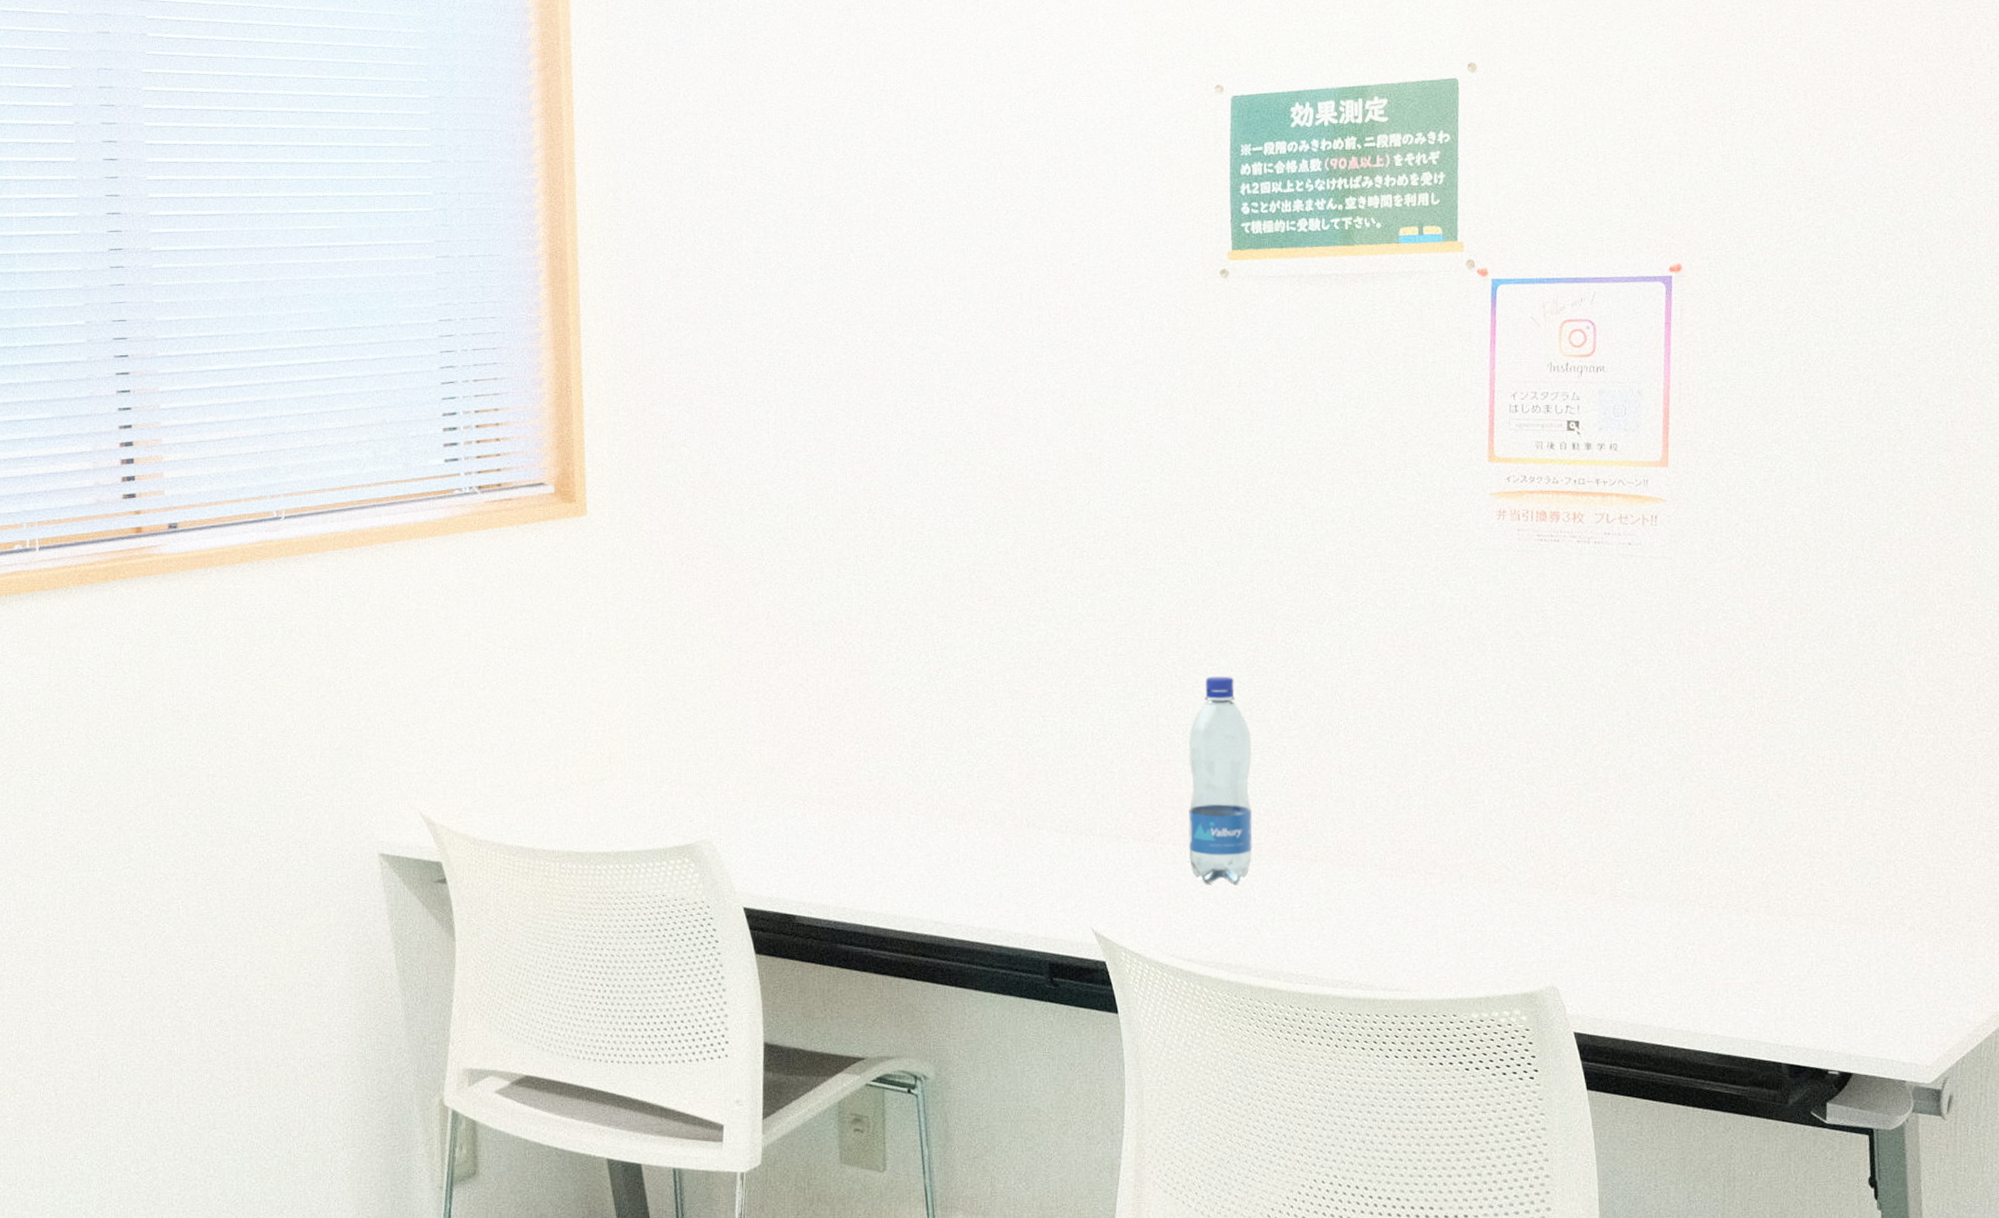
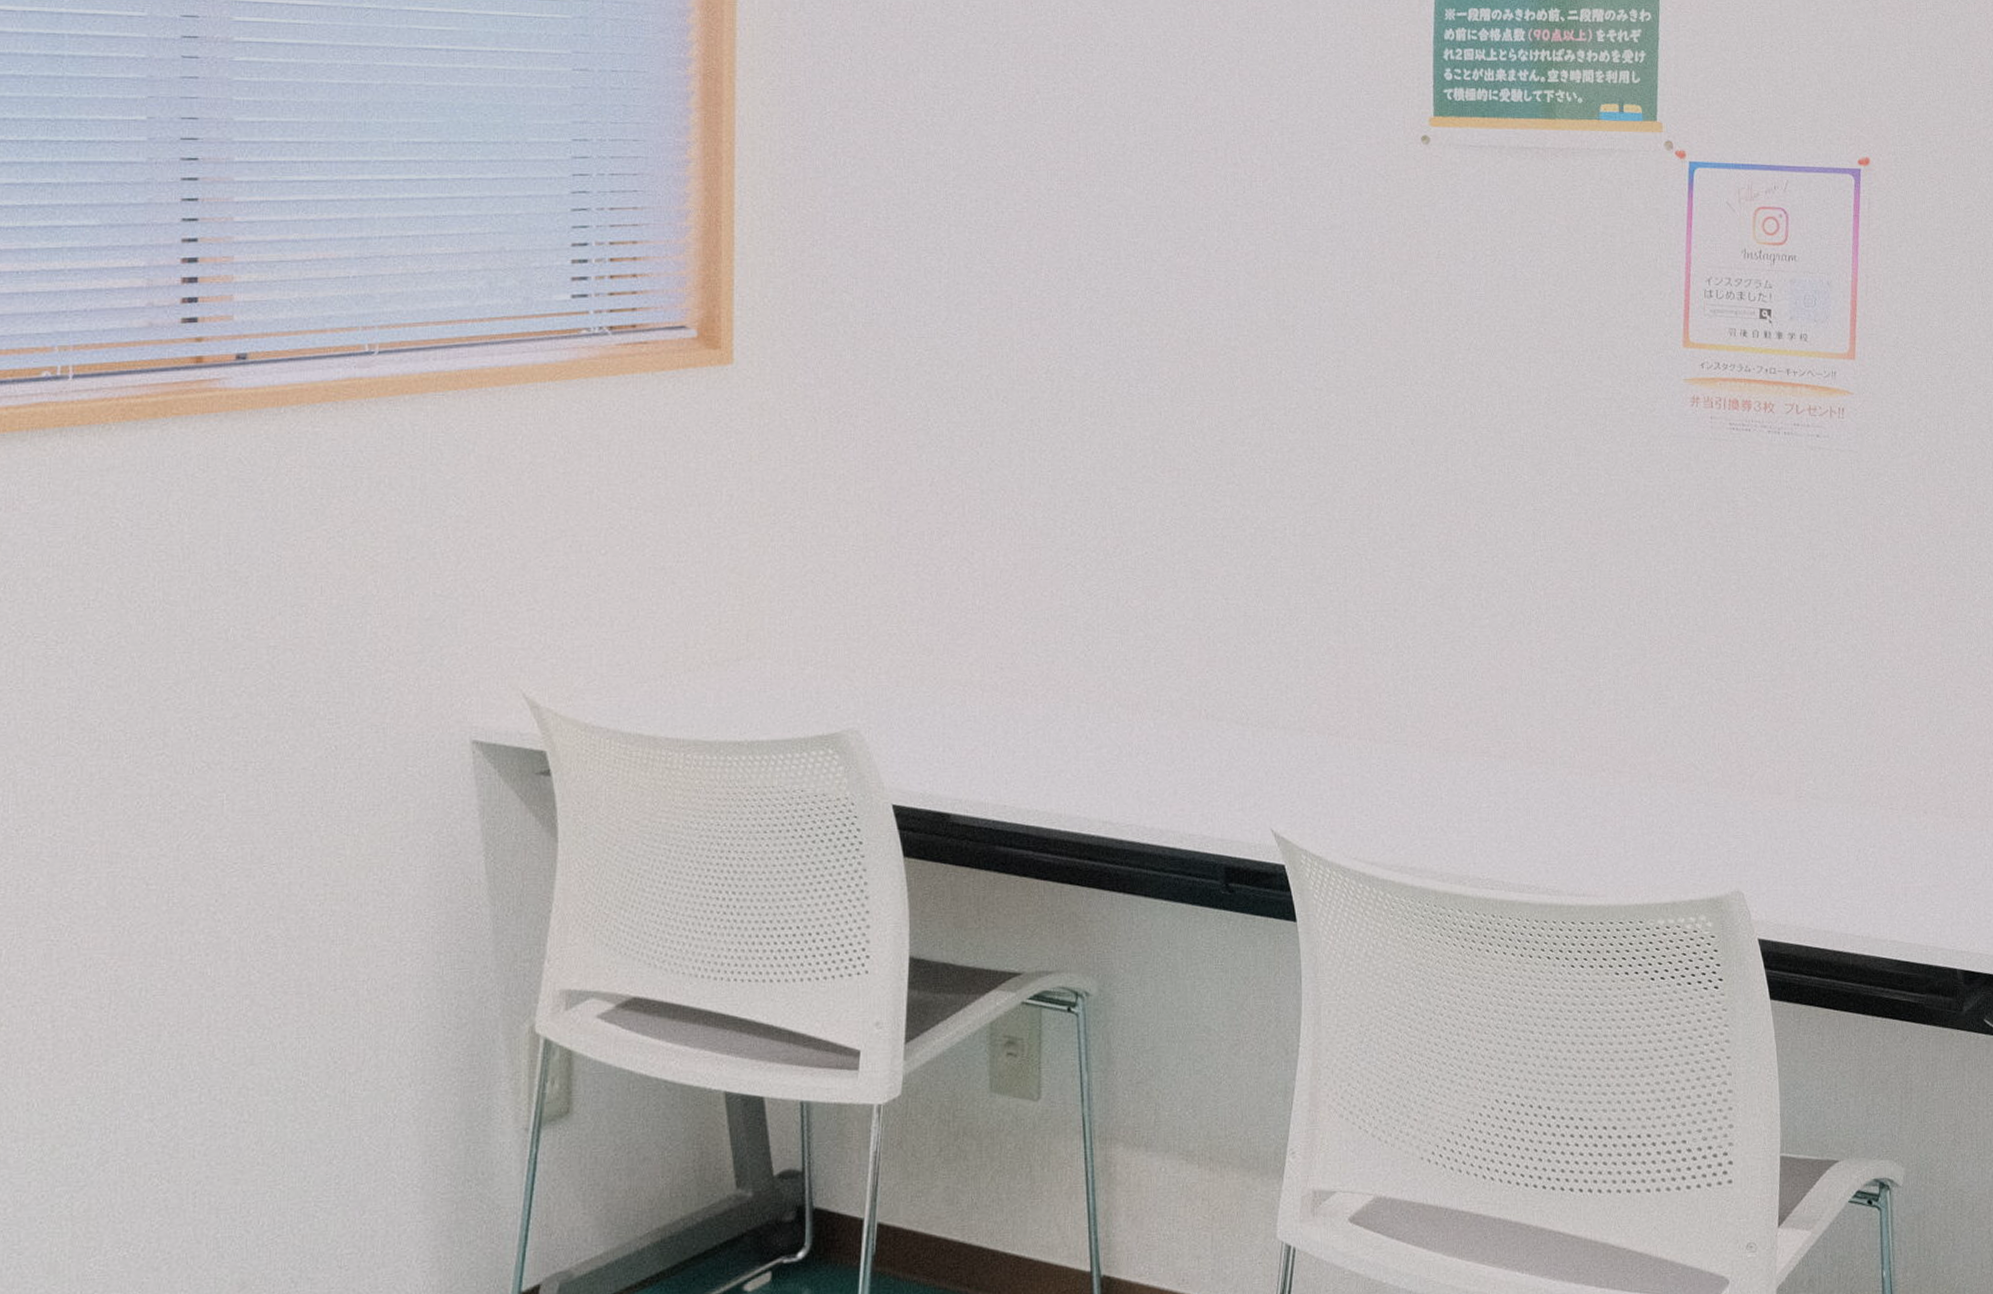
bottle: present [1188,676,1253,884] -> none [1374,560,1442,782]

